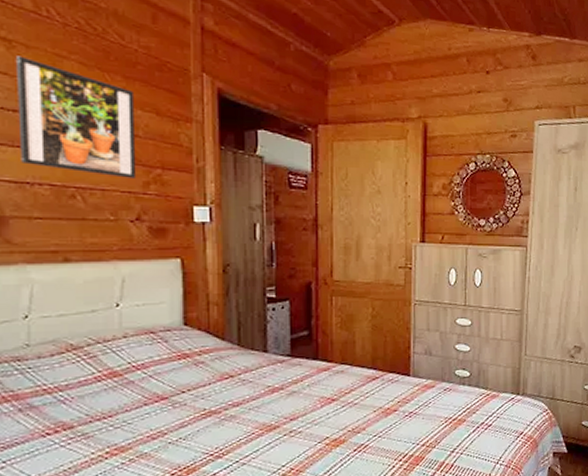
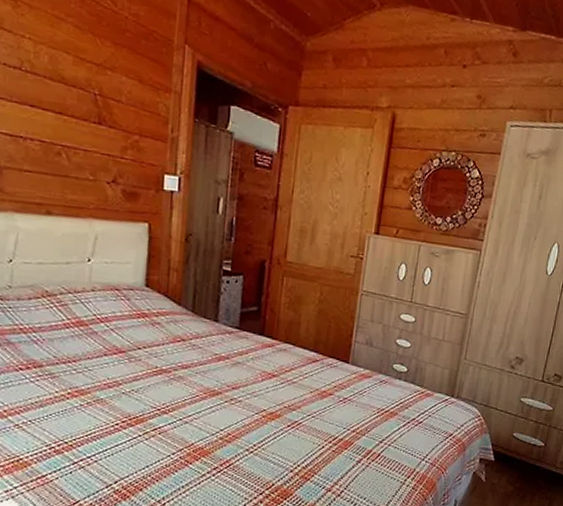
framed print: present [15,55,137,179] -> none [17,15,121,143]

